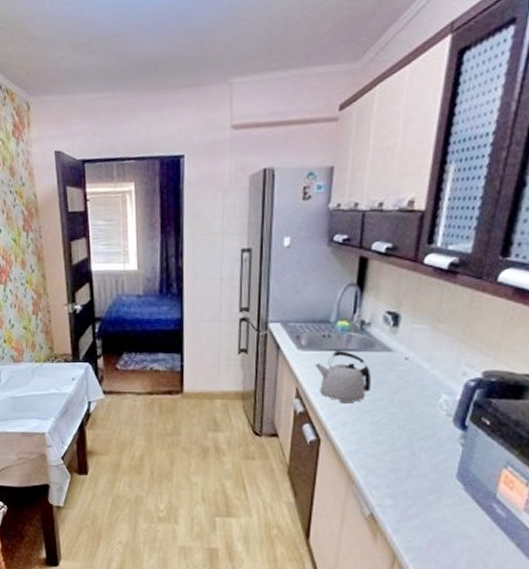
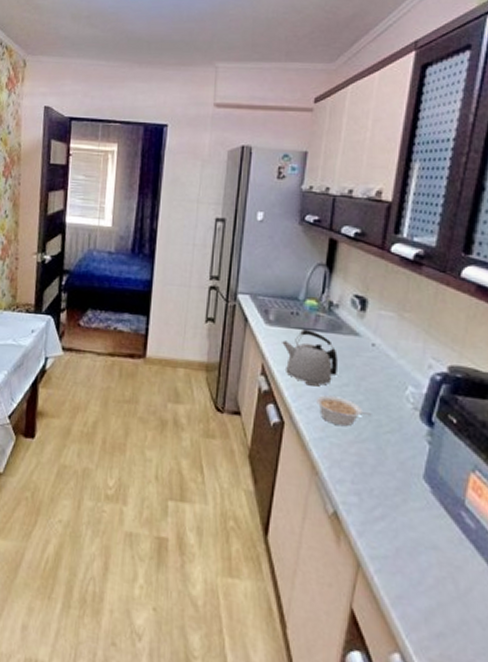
legume: none [351,411,406,438] -> present [316,395,372,427]

